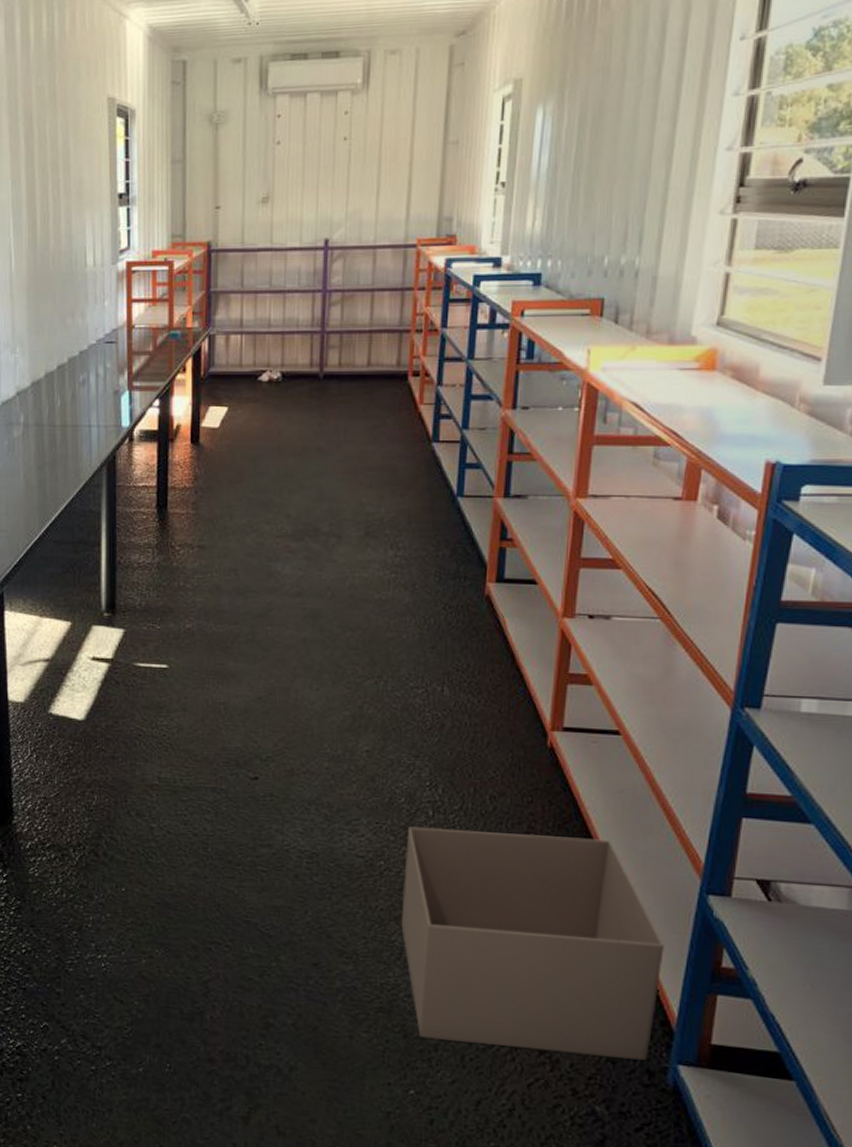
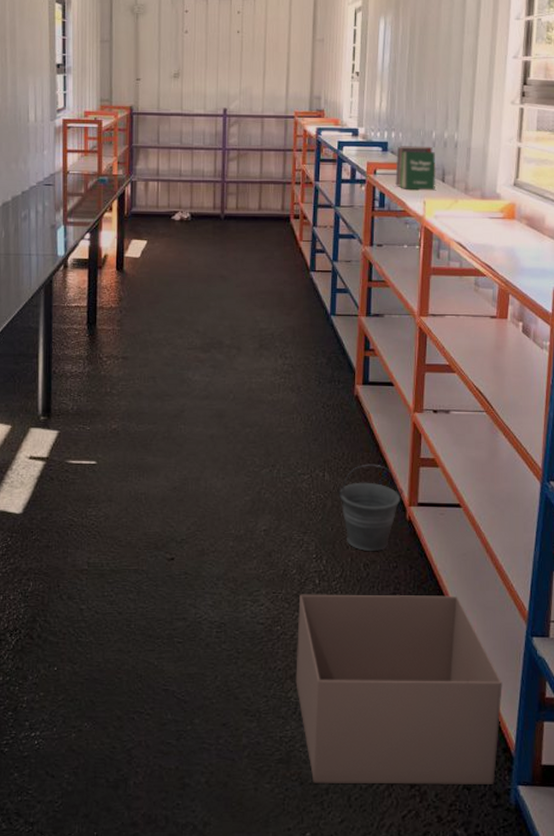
bucket: none [459,678,545,783] -> present [337,464,403,552]
books: none [549,276,607,336] -> present [395,146,436,191]

